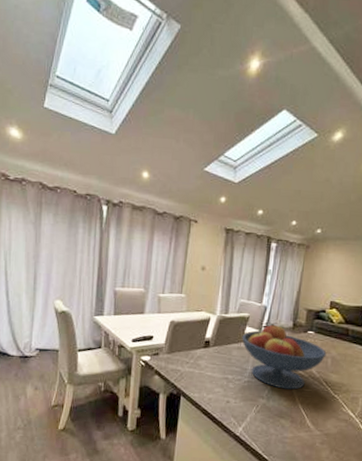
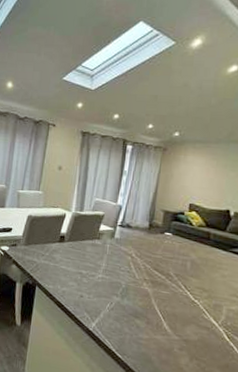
fruit bowl: present [242,324,327,390] -> none [96,223,186,291]

